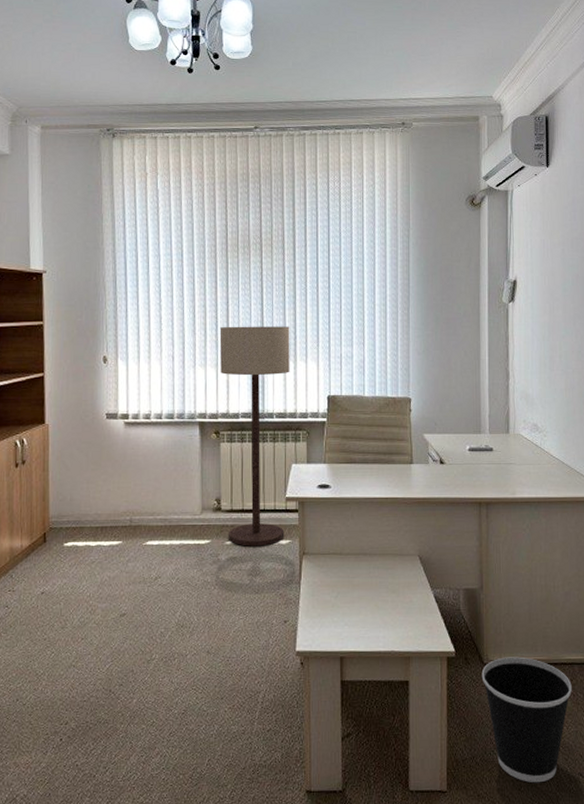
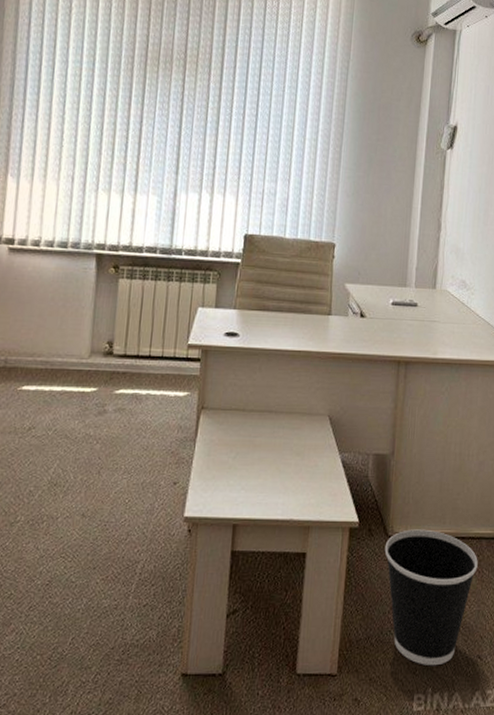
floor lamp: present [219,326,290,546] -> none [118,148,210,398]

